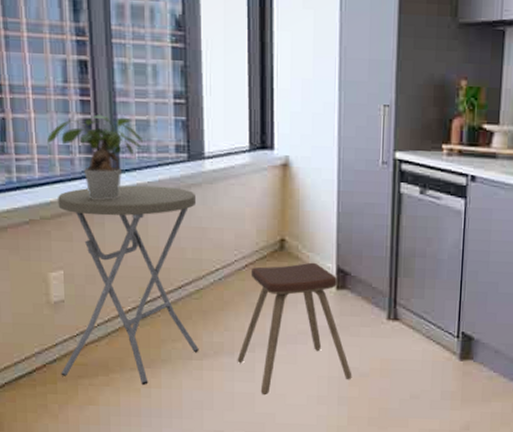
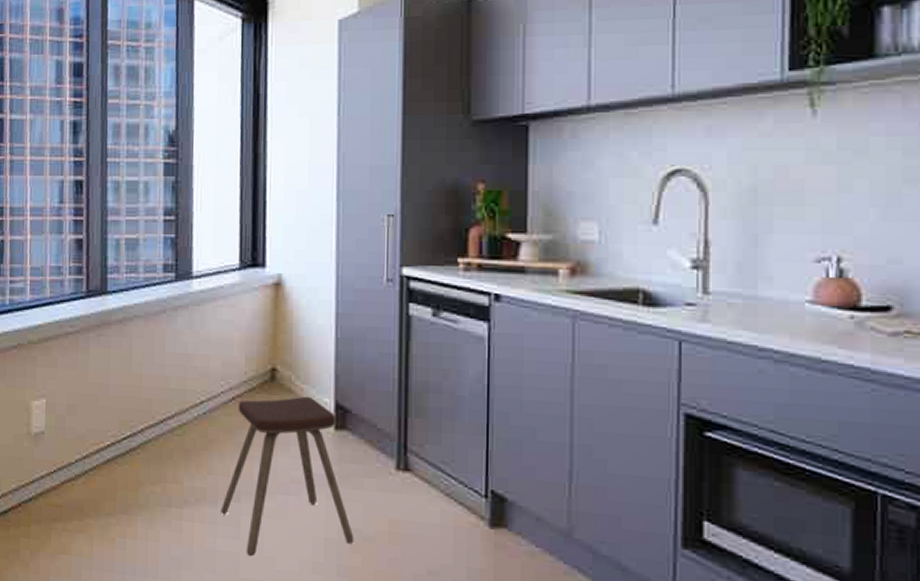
potted plant: present [46,114,143,200] -> none [39,234,131,323]
side table: present [58,185,199,386] -> none [35,307,183,535]

